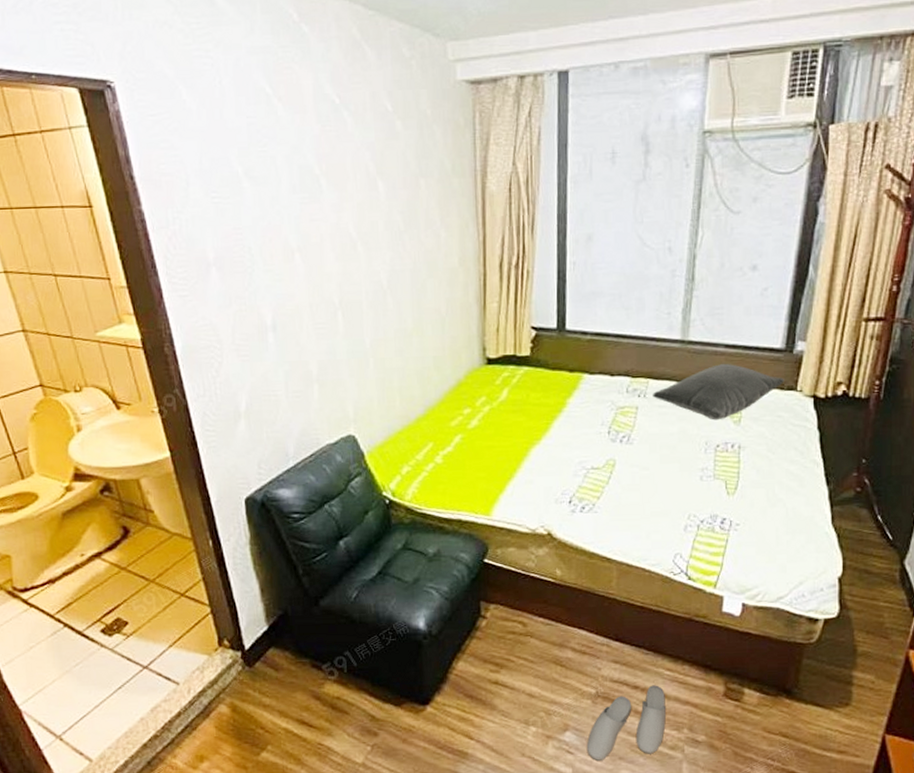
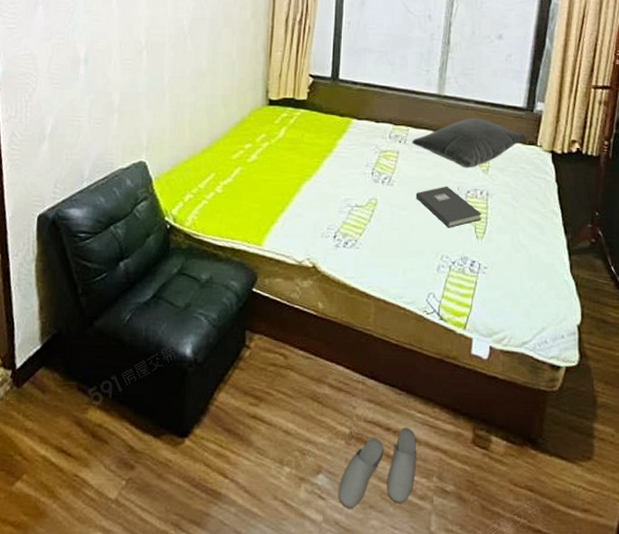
book: none [658,441,733,486] -> present [415,186,482,228]

